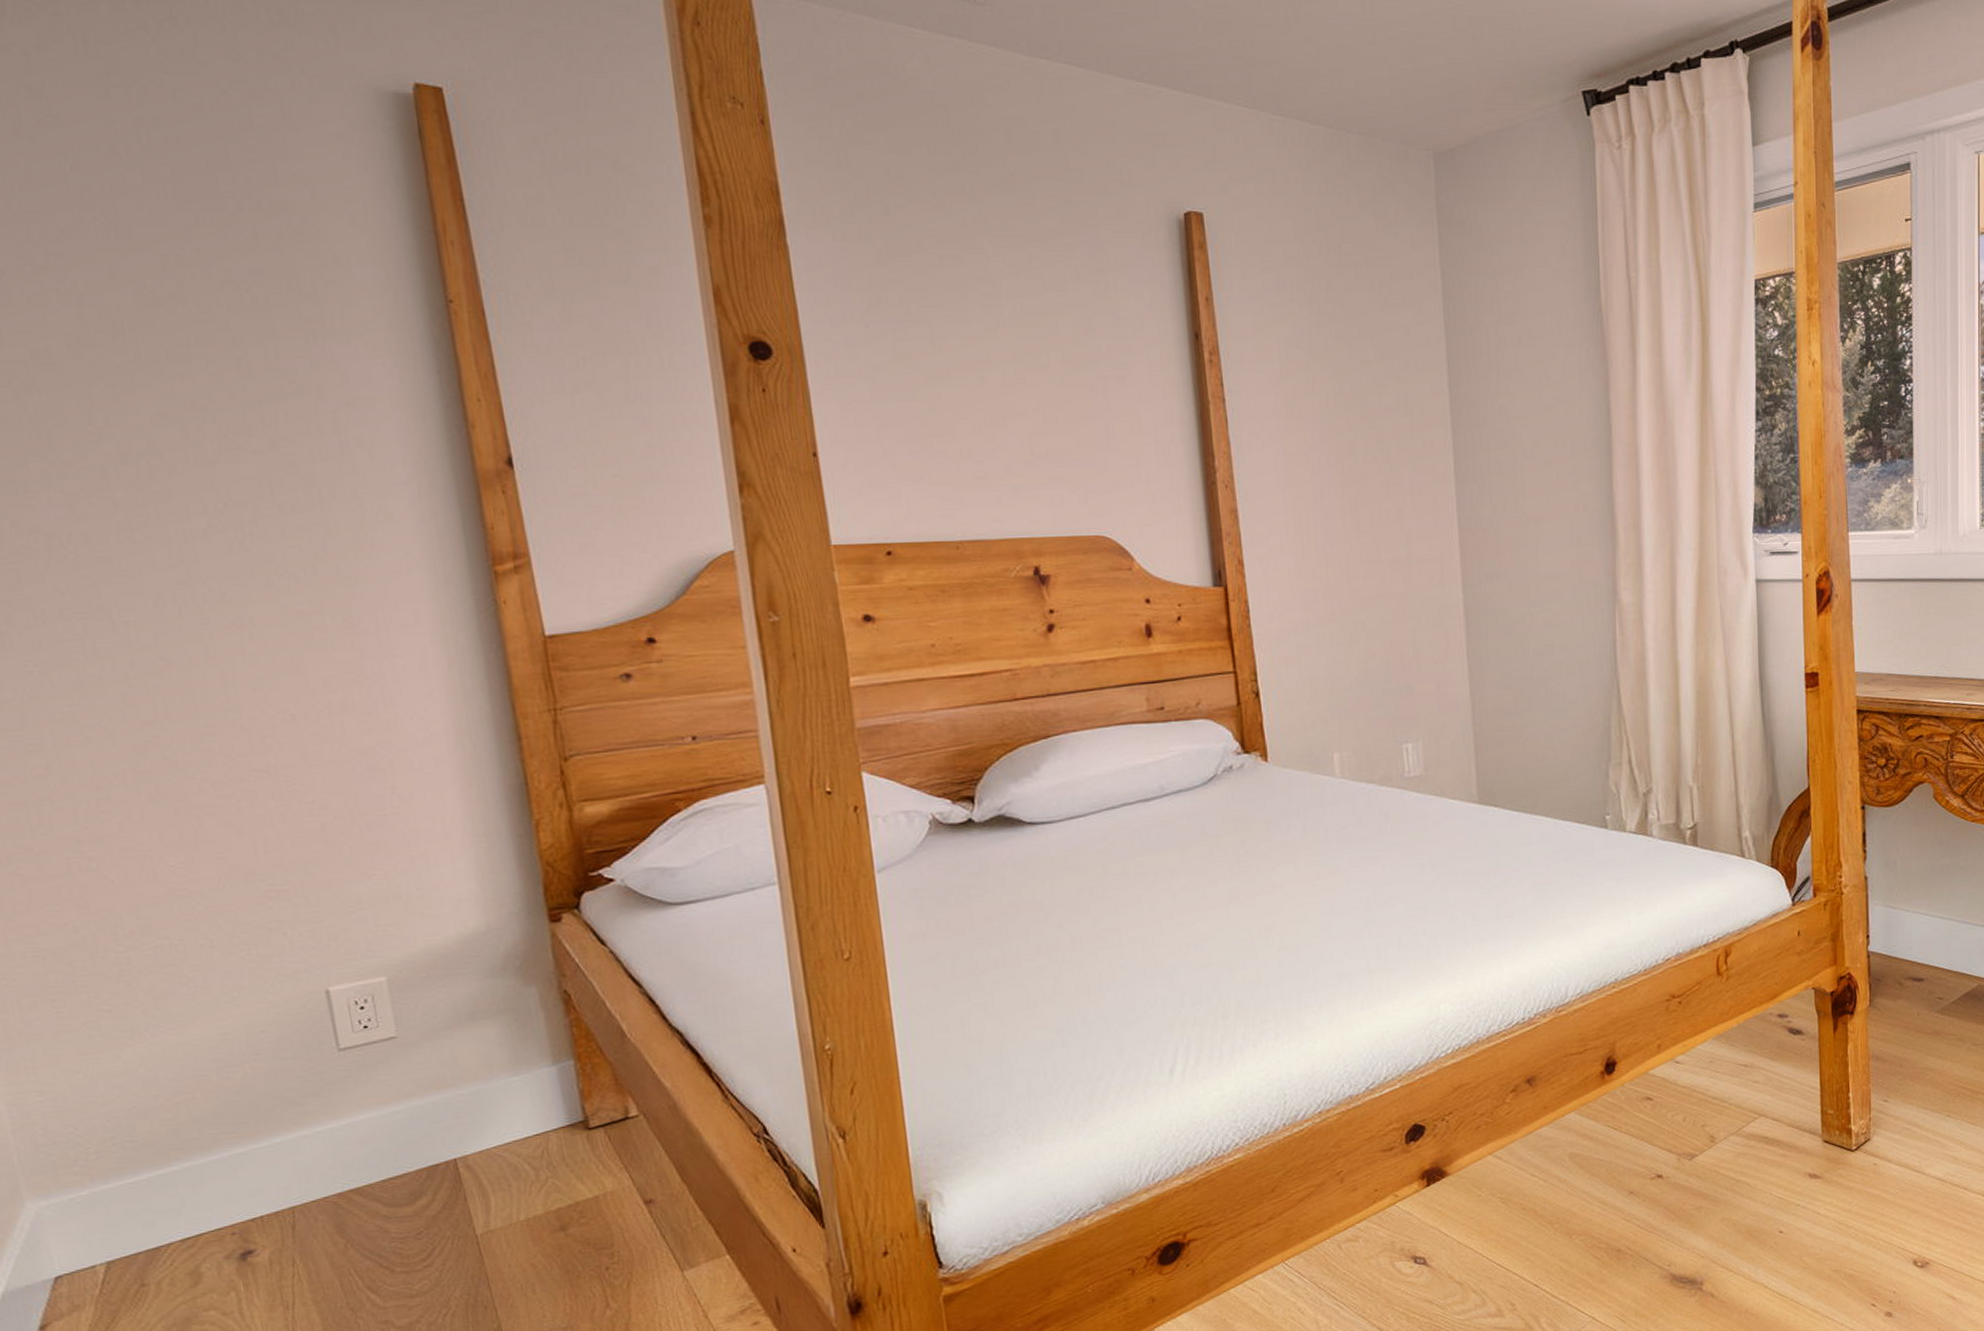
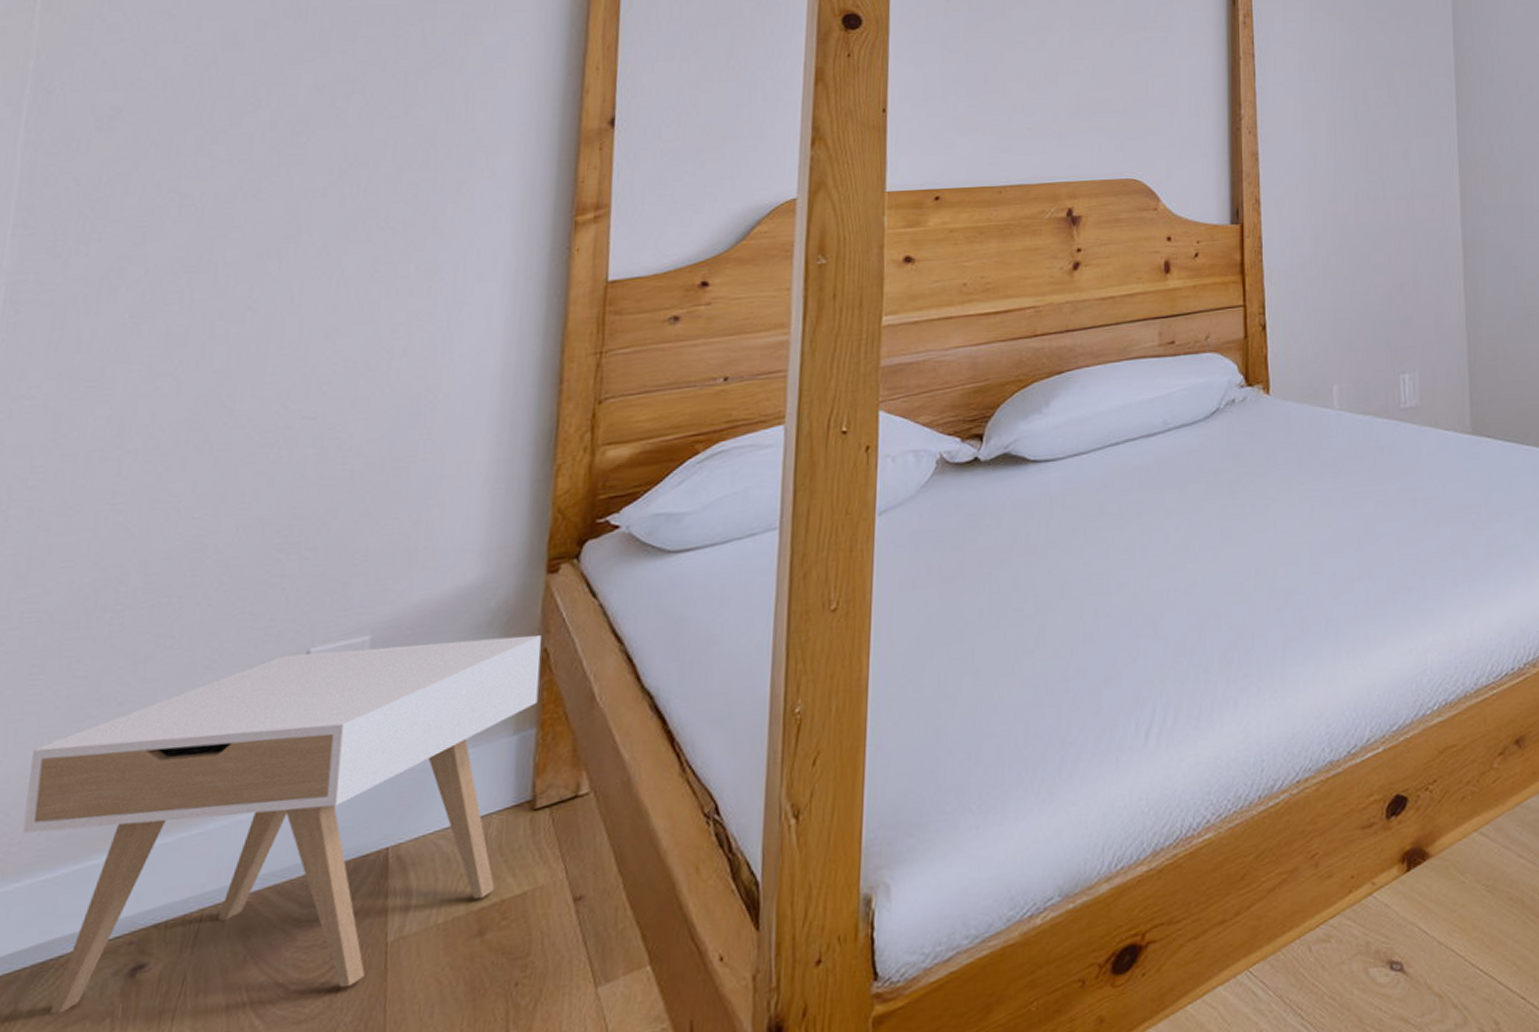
nightstand: none [79,978,569,1289] -> present [22,635,541,1015]

